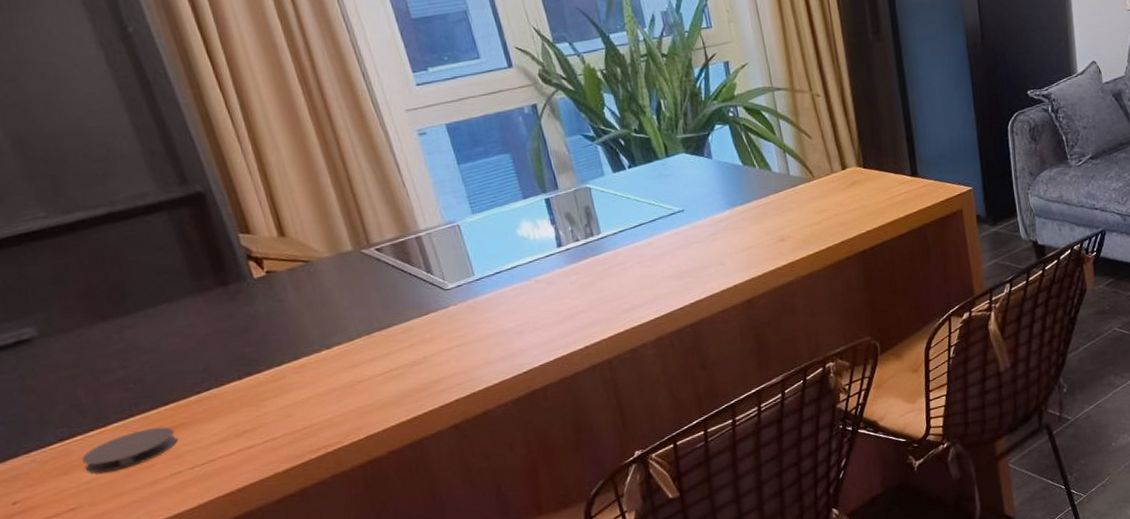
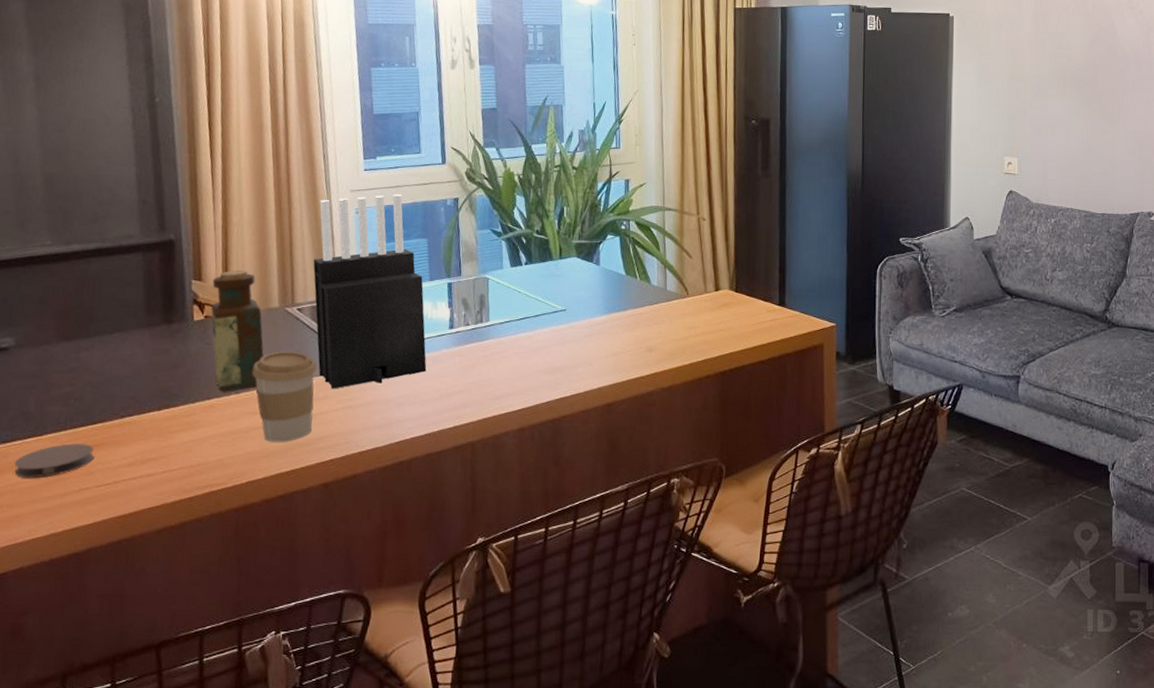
bottle: none [264,215,350,349] -> present [211,270,264,392]
coffee cup: none [339,295,427,393] -> present [252,351,317,442]
knife block: none [371,107,542,329] -> present [313,194,427,389]

